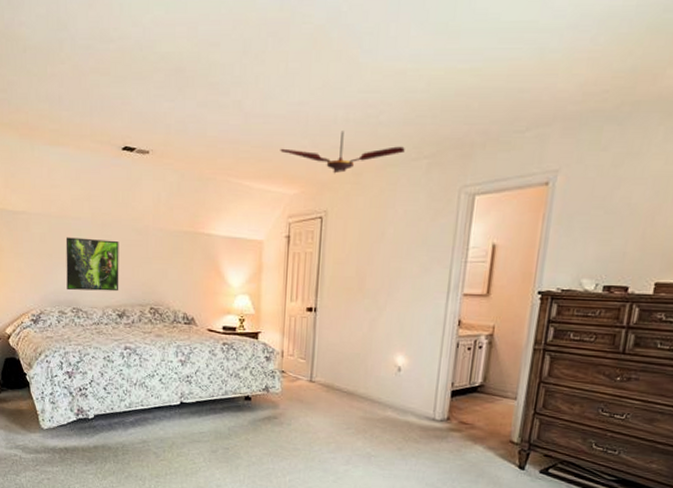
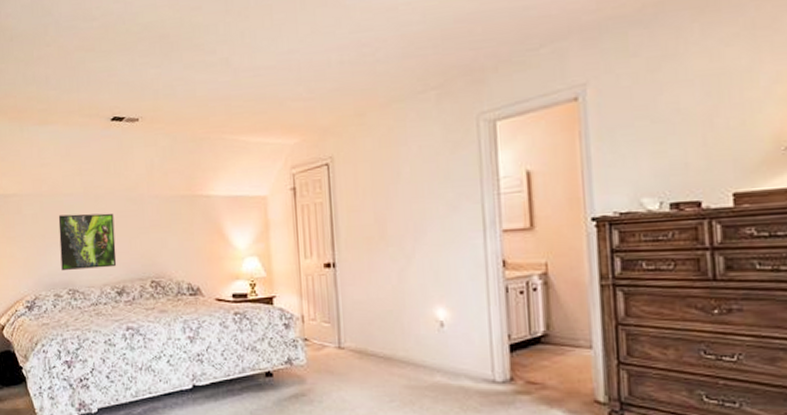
ceiling fan: present [280,131,405,174] -> none [274,73,409,118]

